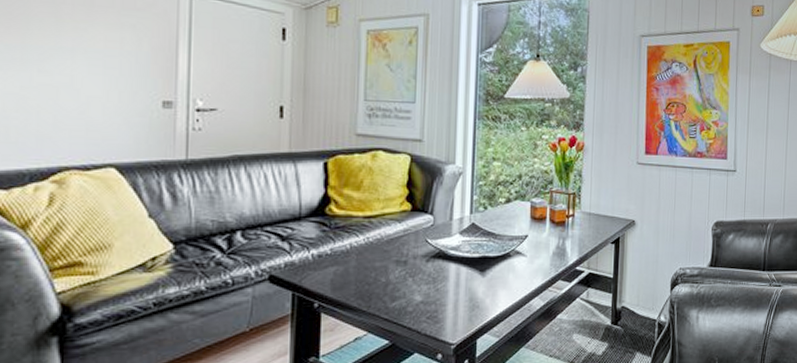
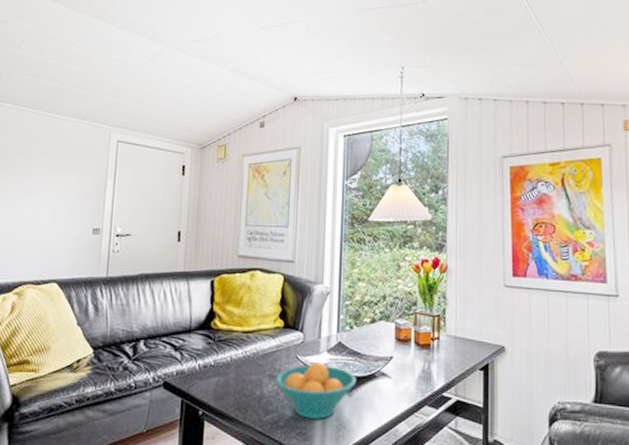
fruit bowl: none [402,245,490,302] -> present [275,362,356,419]

